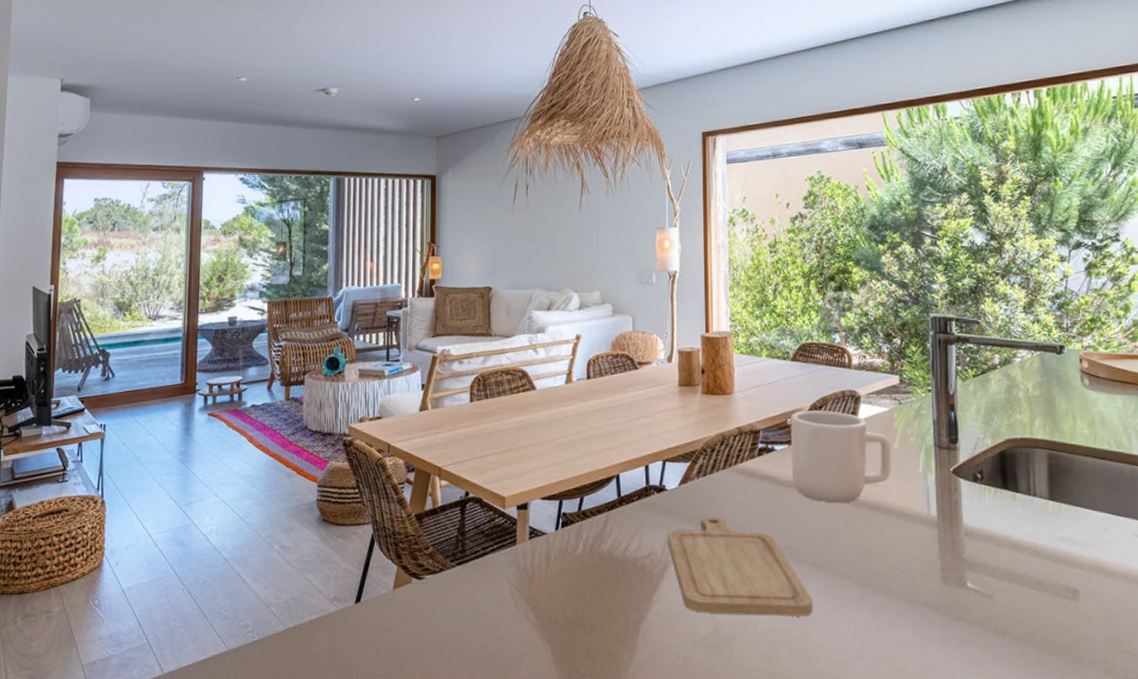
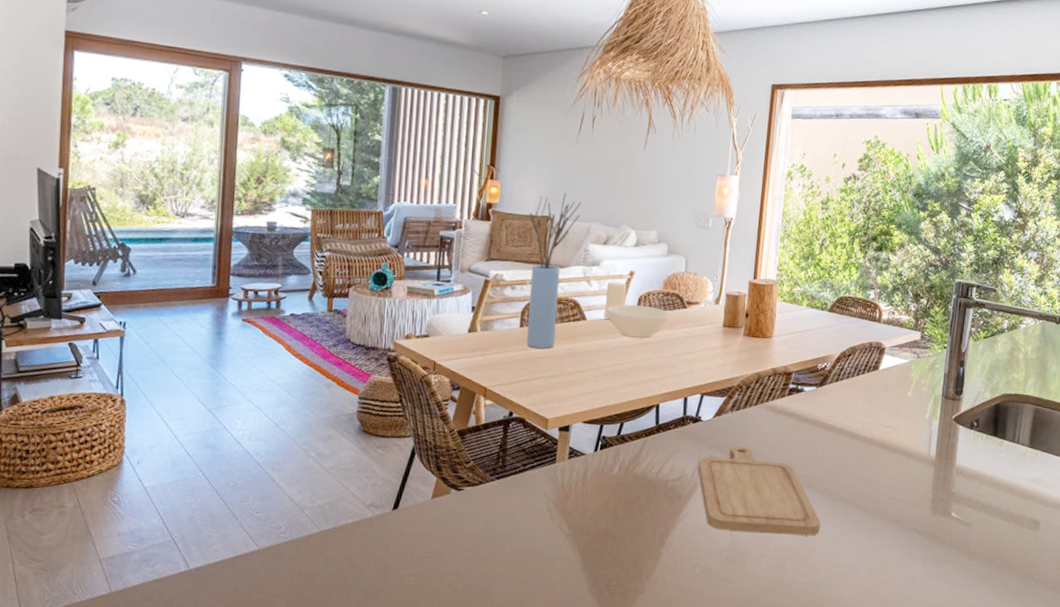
vase: none [471,262,522,424] -> present [527,193,582,350]
candle: none [553,347,574,387] -> present [604,281,627,319]
bowl: none [557,369,621,404] -> present [607,304,669,338]
mug: present [790,411,892,503] -> none [815,357,906,441]

